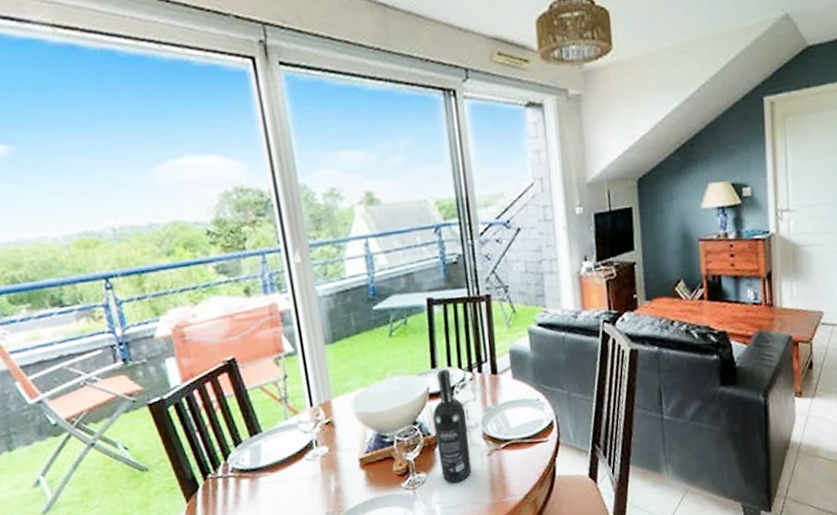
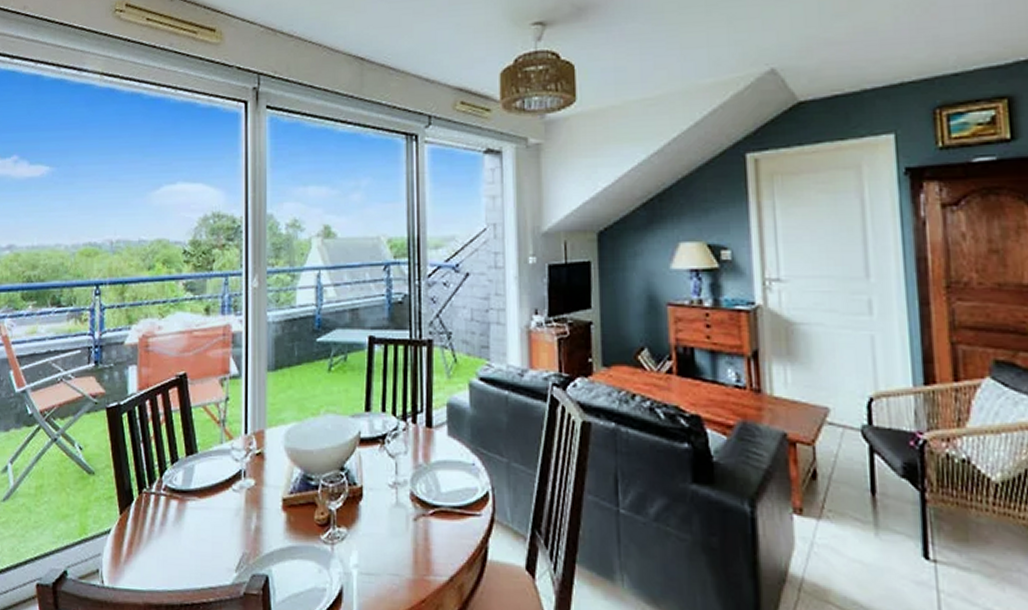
wine bottle: present [432,369,472,484] -> none [361,414,396,547]

